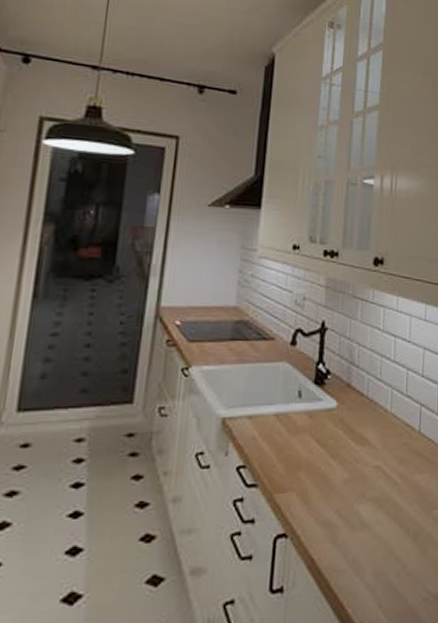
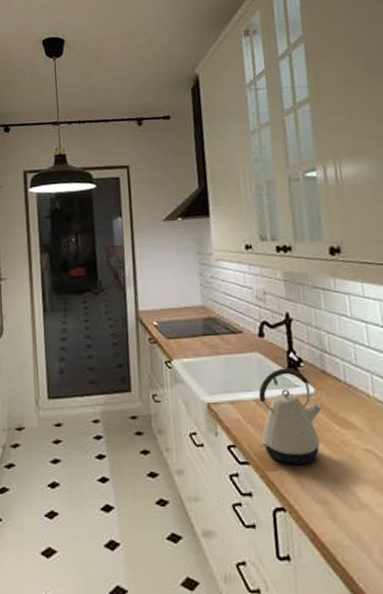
kettle: none [271,380,341,485] -> present [258,368,322,464]

